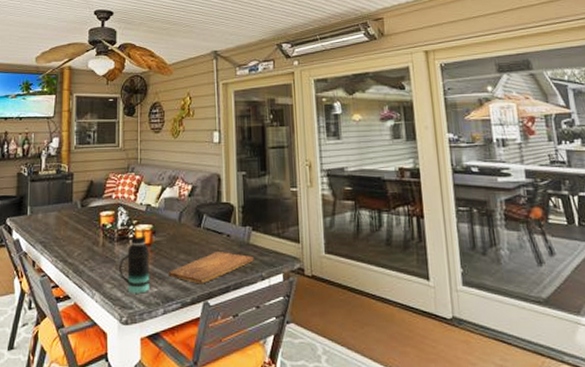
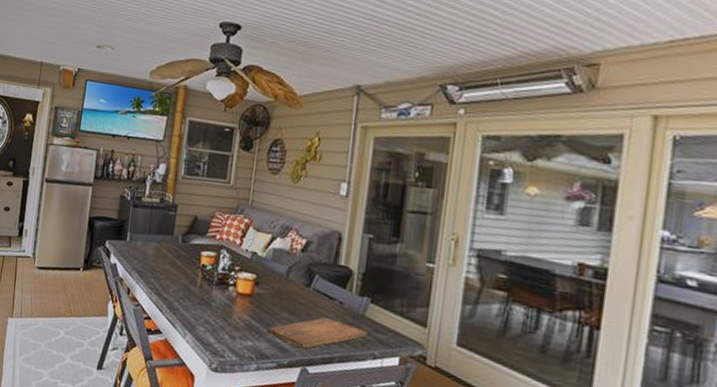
bottle: present [118,230,151,294] -> none [213,278,251,345]

